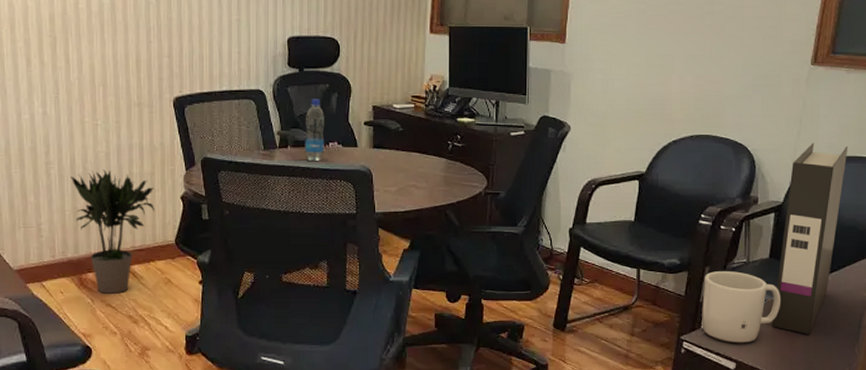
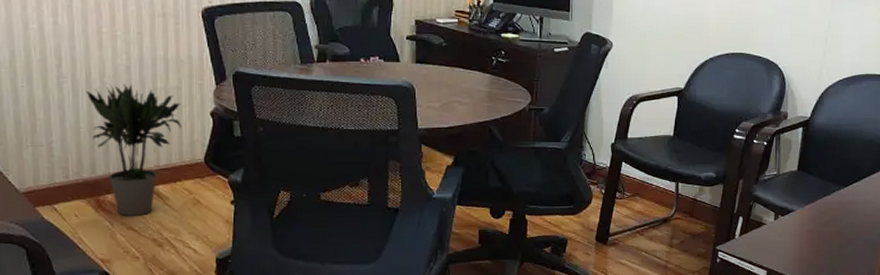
bottle: present [305,99,325,162] -> none [344,12,365,77]
mug: present [702,271,781,344] -> none [736,183,808,252]
binder: present [771,143,848,335] -> none [799,61,869,243]

